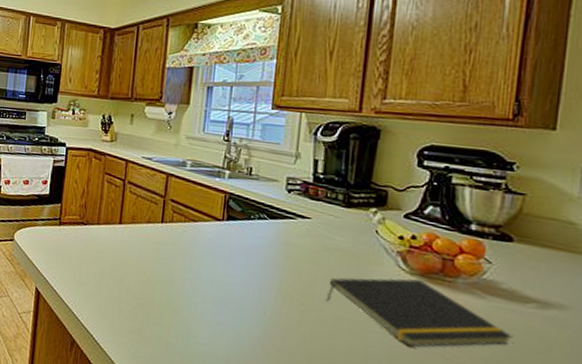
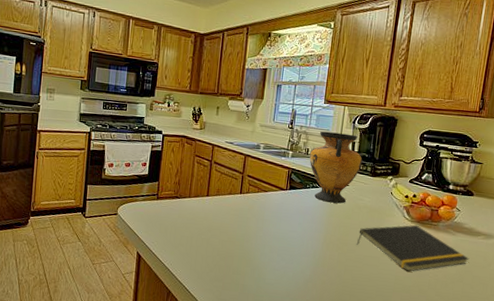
vase: none [253,145,331,243] -> present [309,131,363,204]

